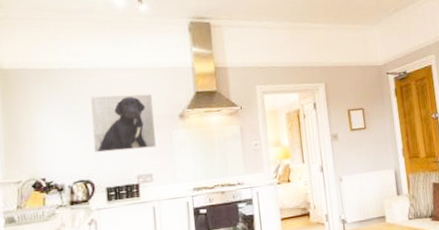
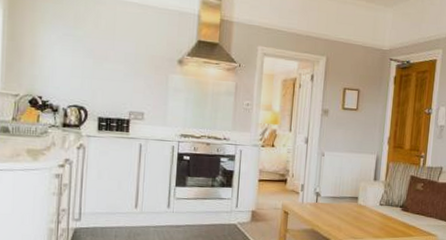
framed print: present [90,93,156,153] -> none [92,25,155,88]

